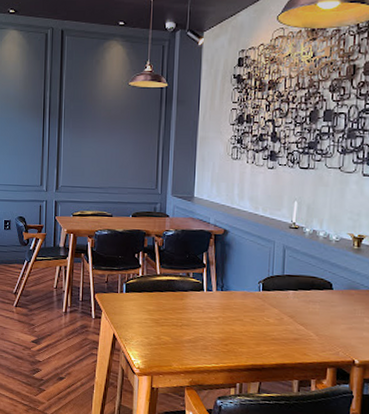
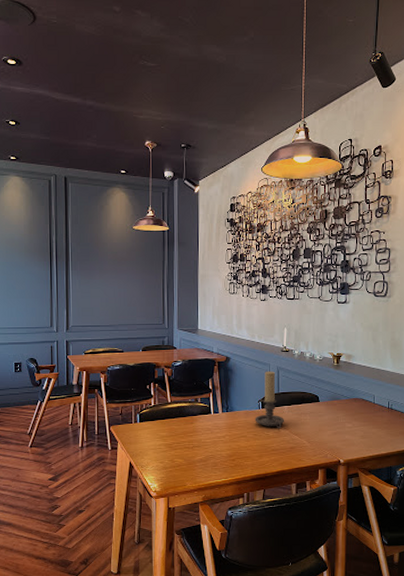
candle holder: none [253,249,289,316] -> present [255,371,285,429]

